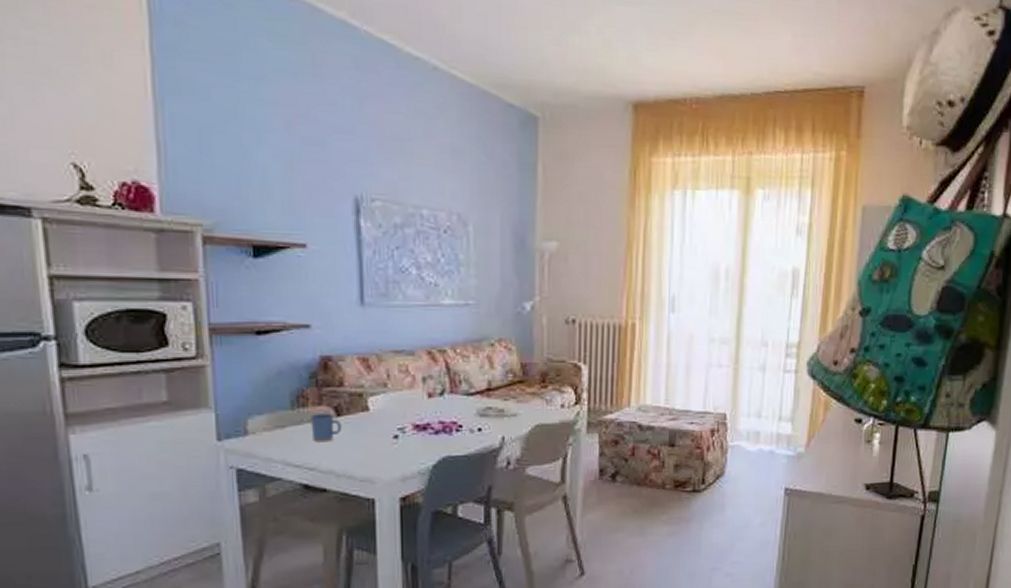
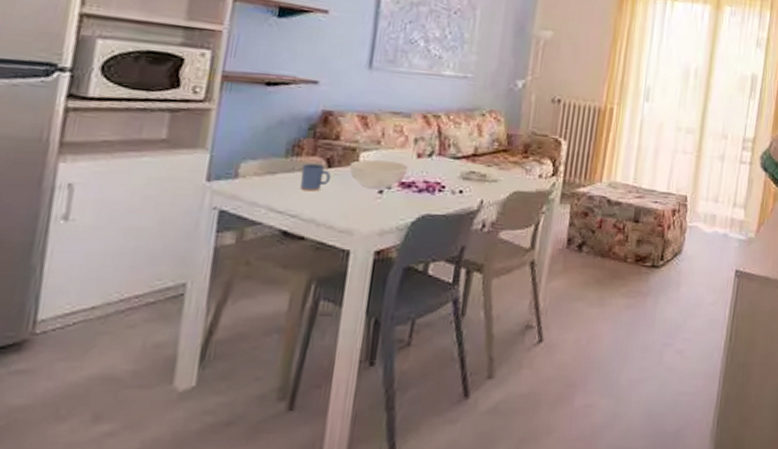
bowl: none [359,404,421,434] -> present [349,159,409,189]

